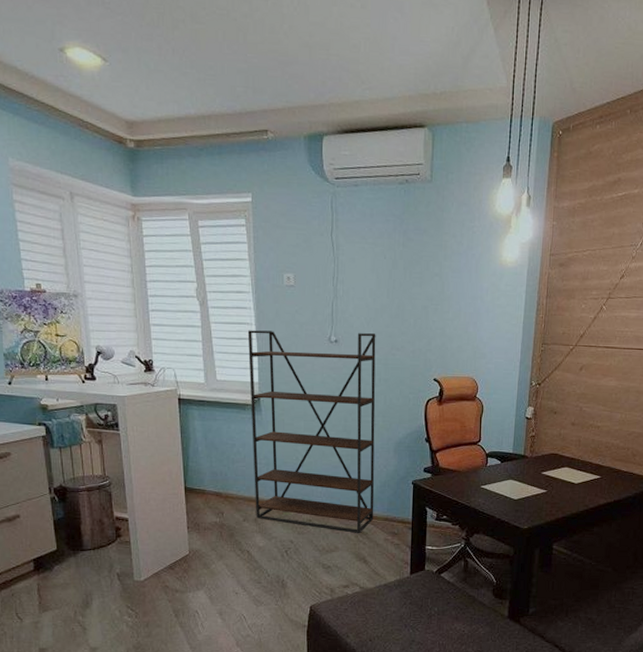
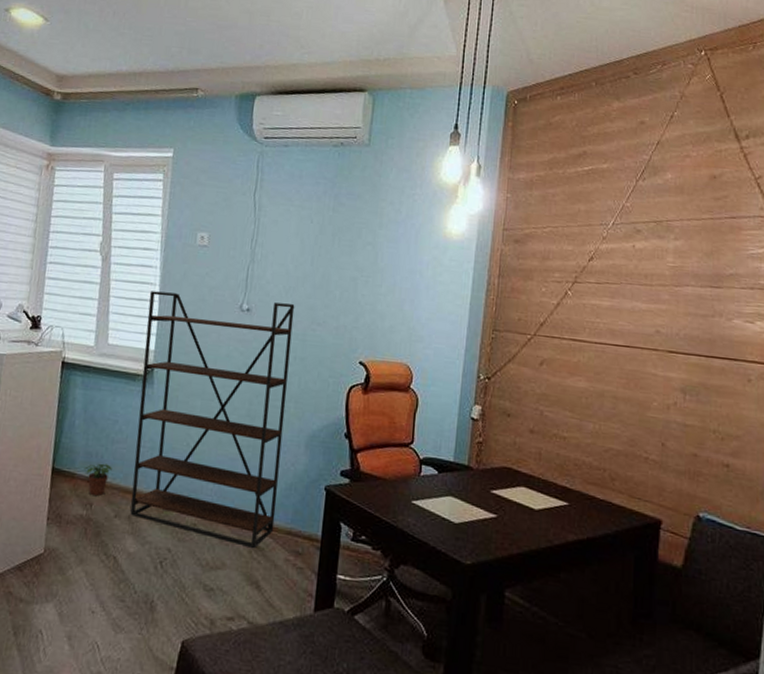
potted plant: none [212,480,236,506] -> present [83,463,112,496]

